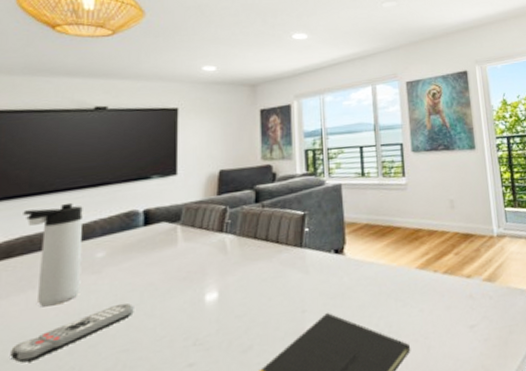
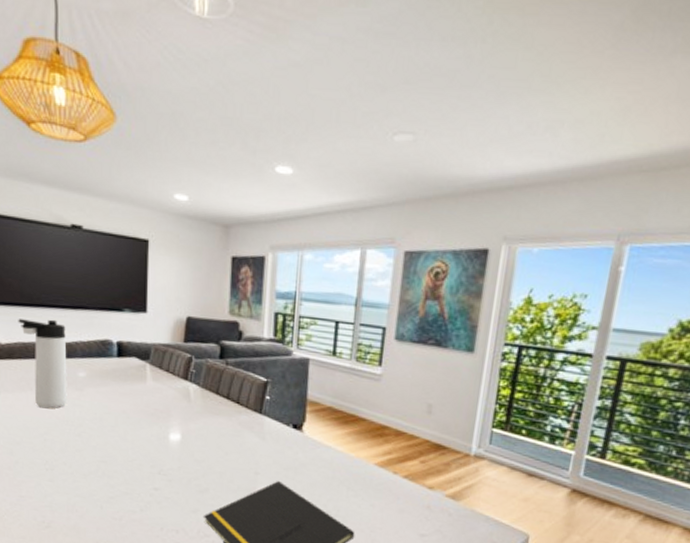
remote control: present [10,303,134,363] -> none [19,421,110,449]

